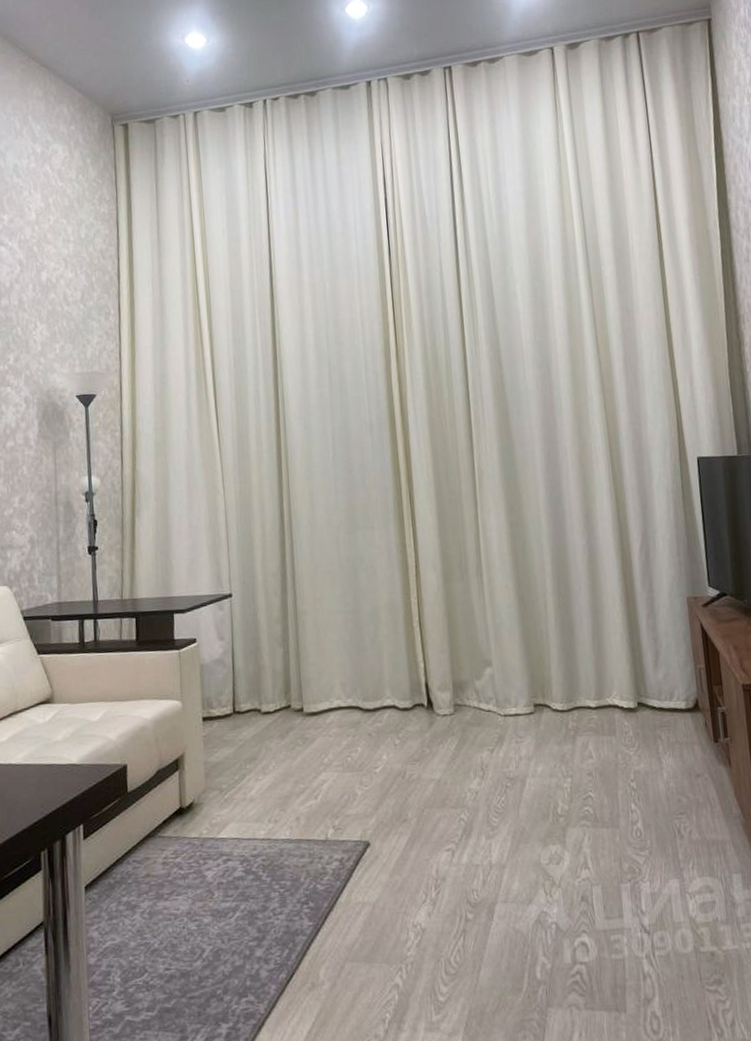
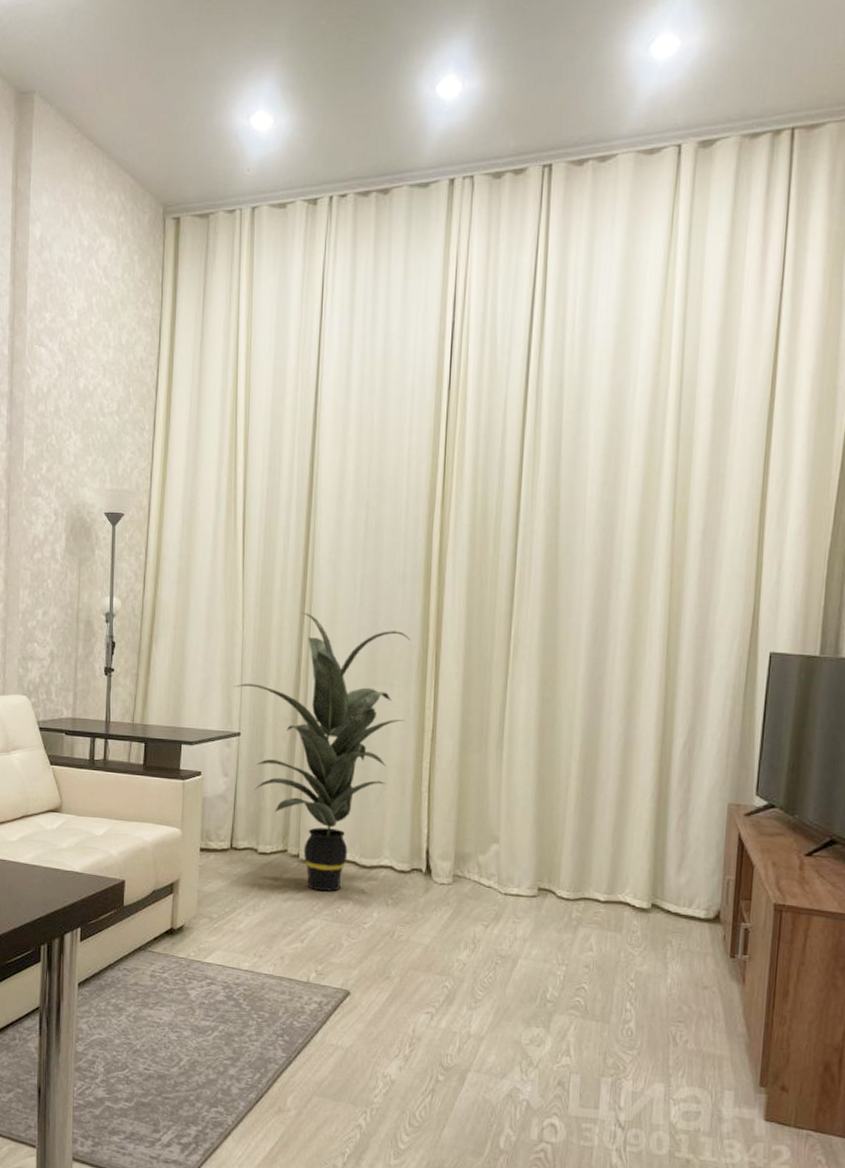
indoor plant: none [220,469,389,743] -> present [233,612,411,892]

